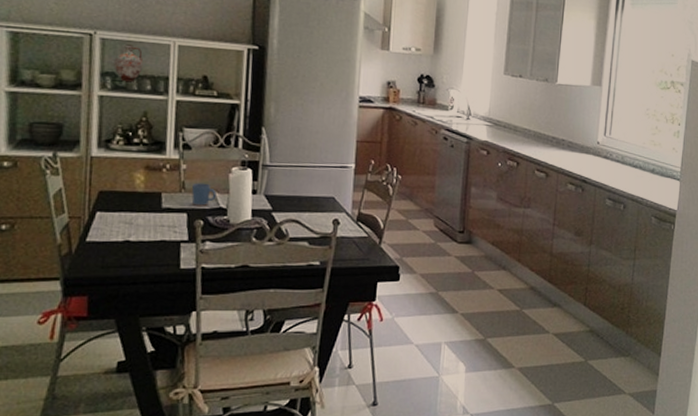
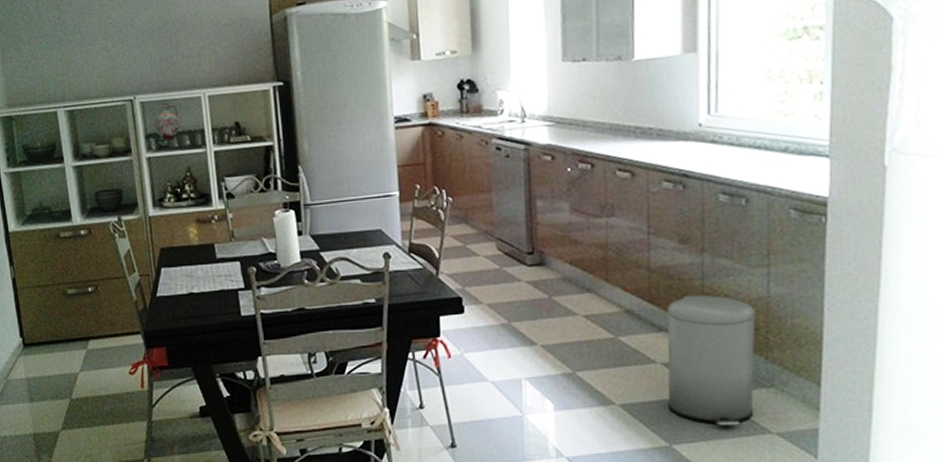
mug: present [191,183,216,206] -> none [241,229,264,253]
pedal bin: none [554,278,622,387] -> present [667,294,755,425]

